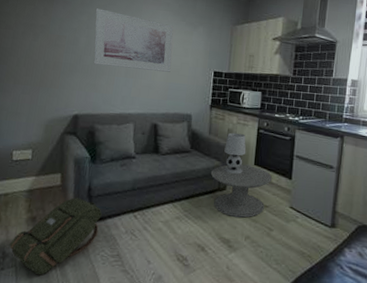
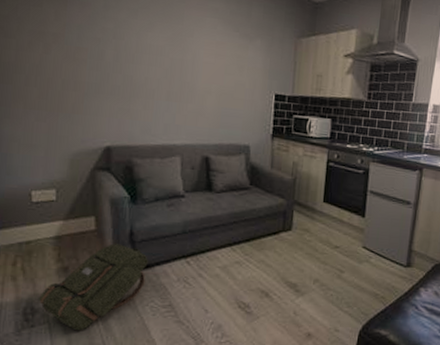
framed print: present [93,8,174,72] -> none [123,12,225,95]
side table: present [210,164,273,218] -> none [273,202,344,260]
table lamp: present [224,132,246,174] -> none [289,166,314,213]

